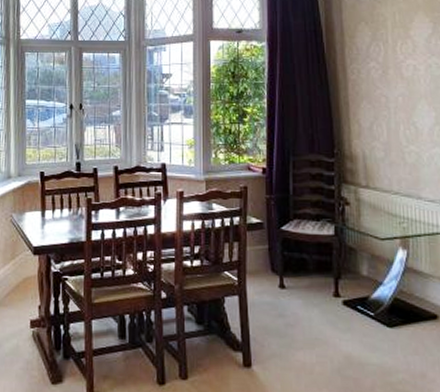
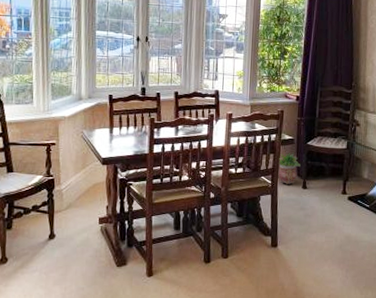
potted plant: none [244,240,274,282] -> present [278,152,301,184]

